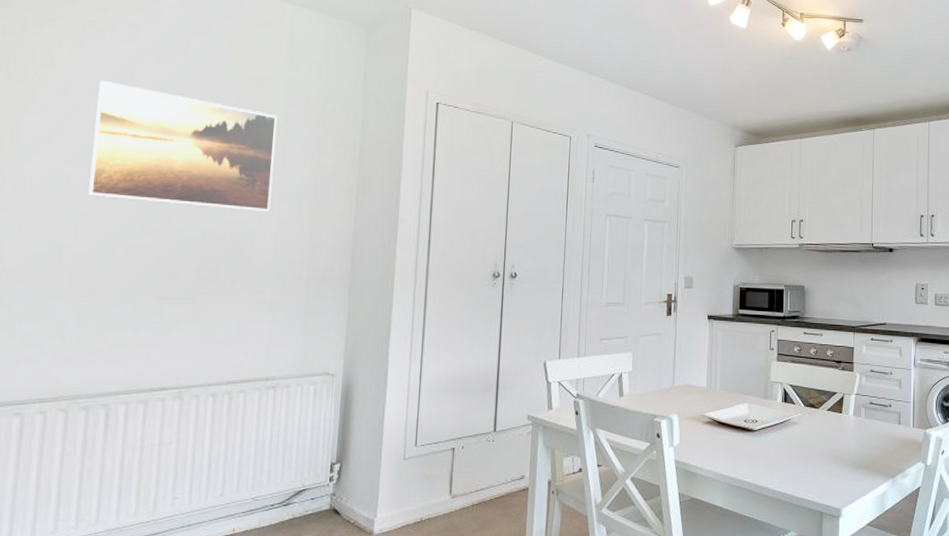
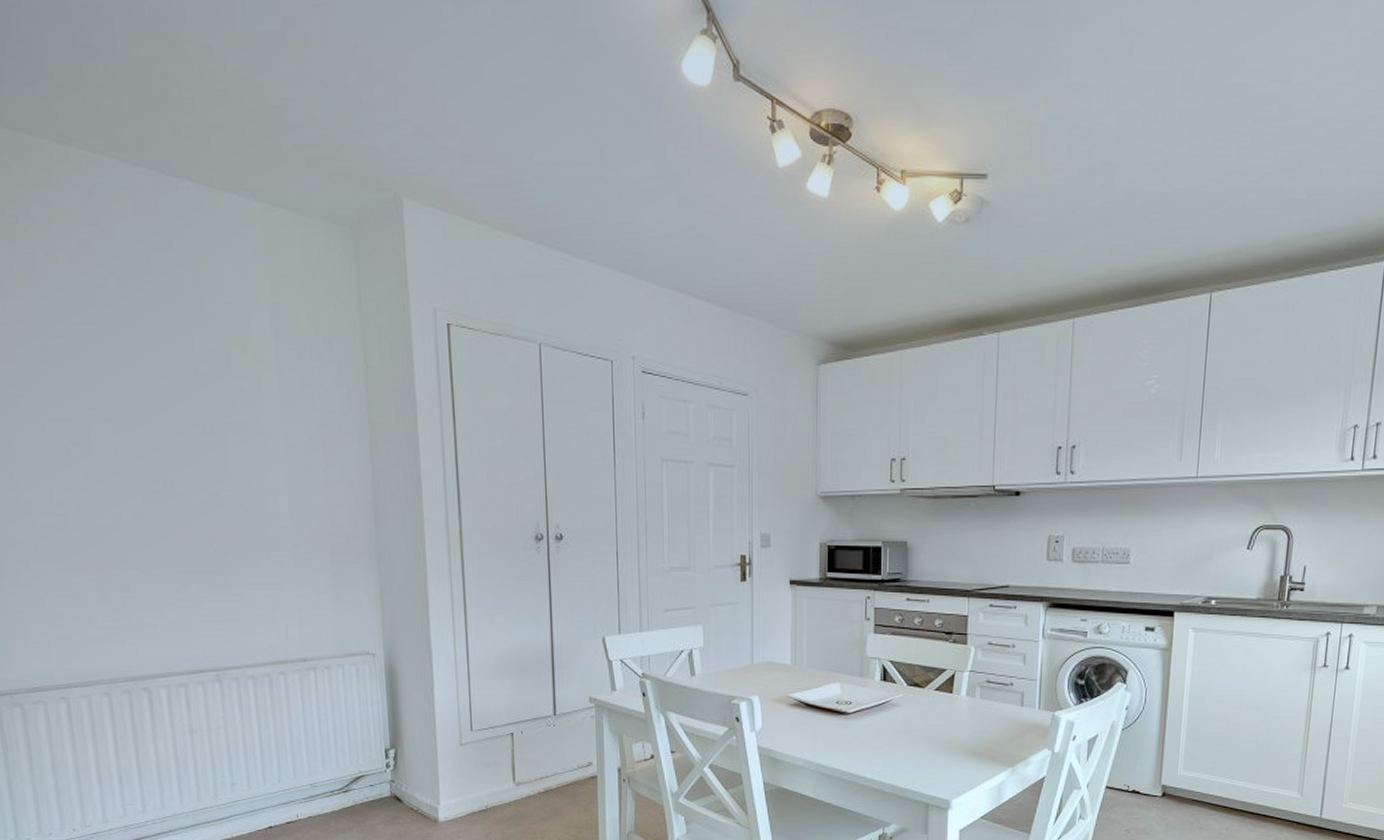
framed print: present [88,80,278,212] -> none [63,315,277,469]

